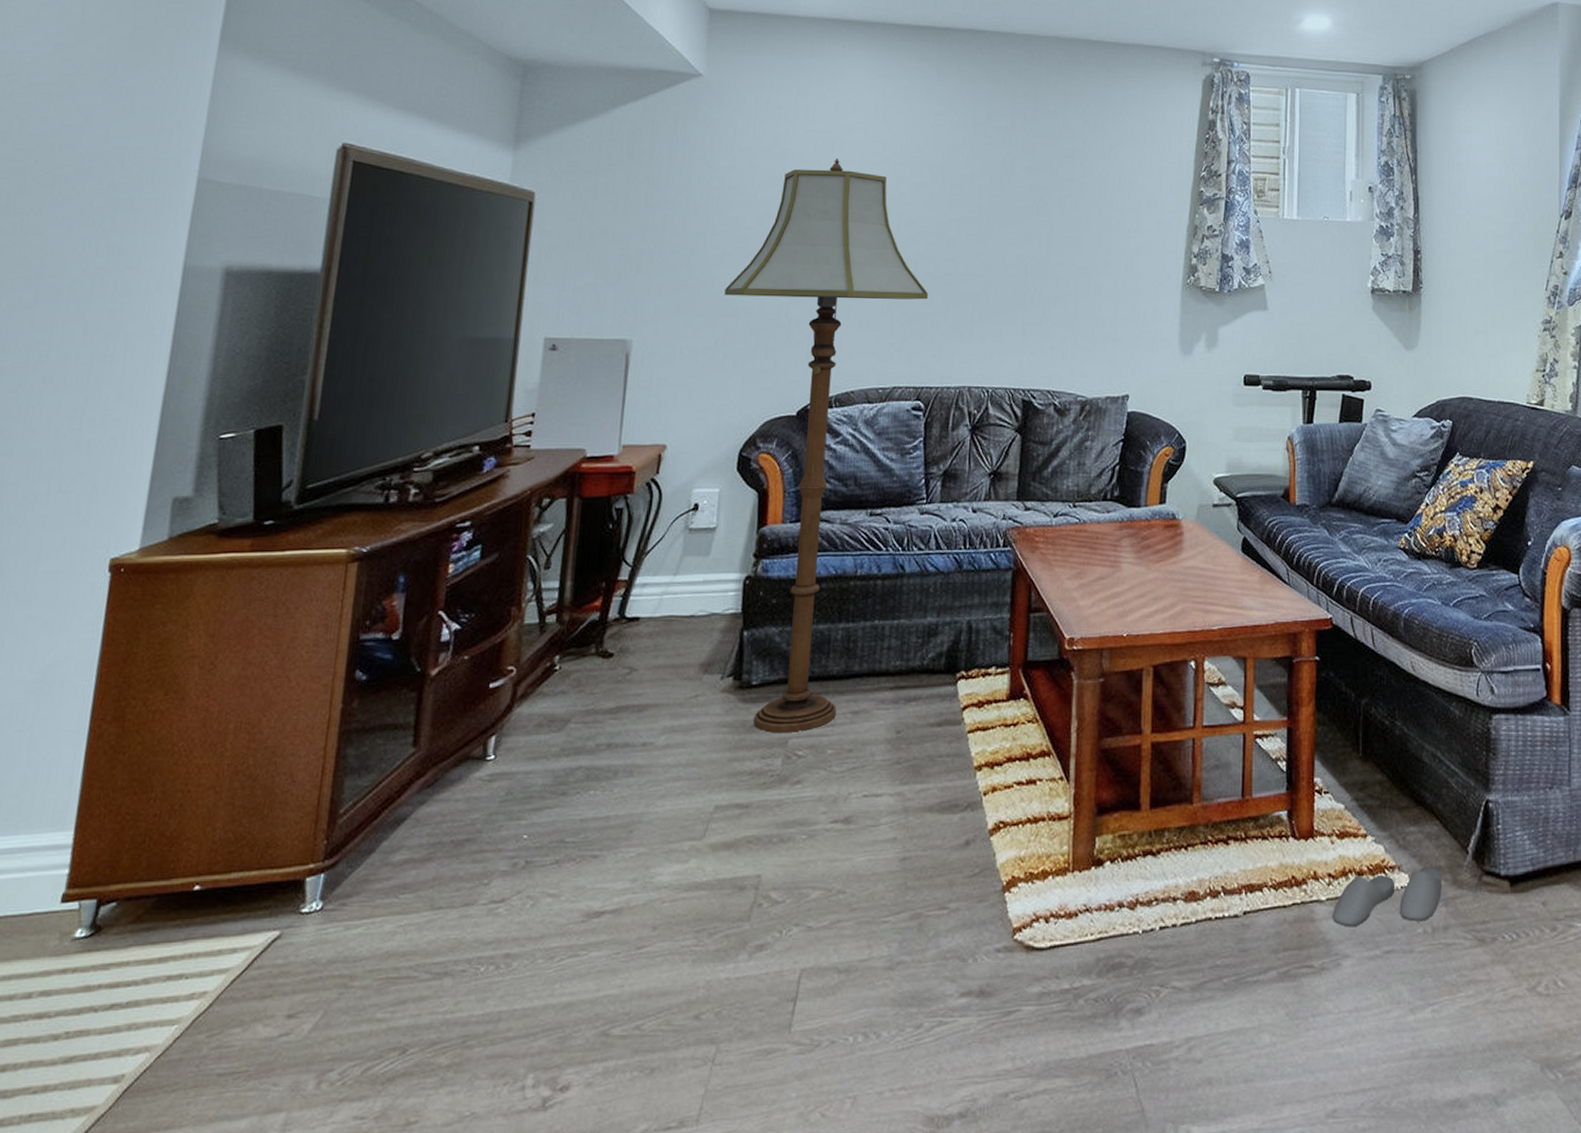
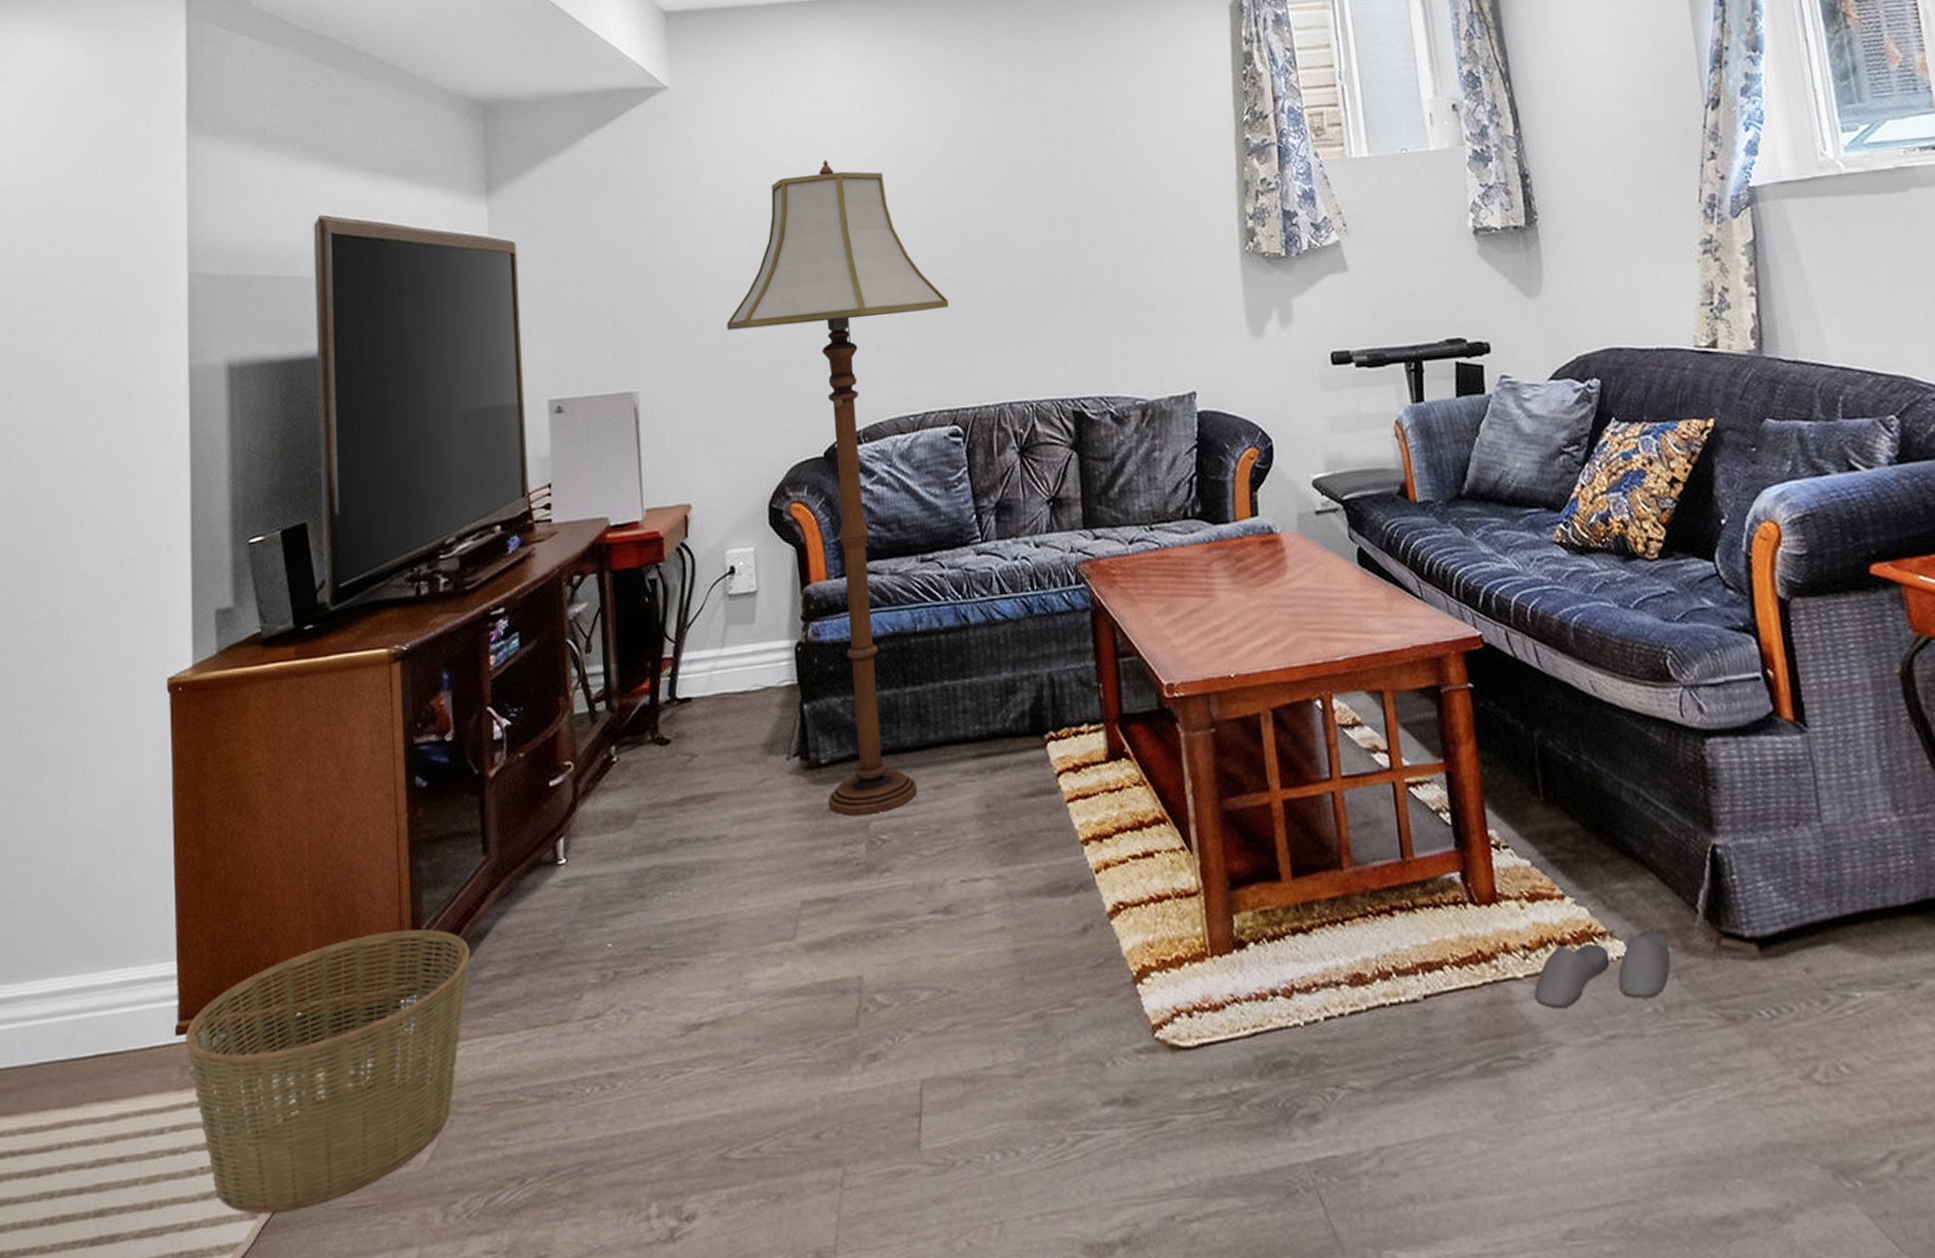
basket: none [70,813,386,1078] -> present [185,929,471,1213]

